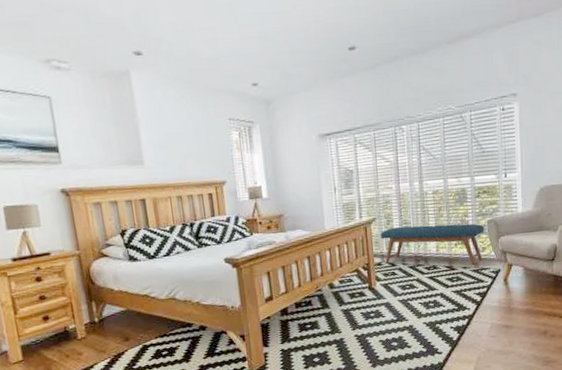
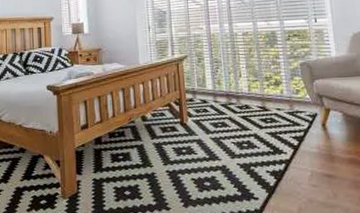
bench: present [381,223,484,266] -> none [192,64,298,108]

